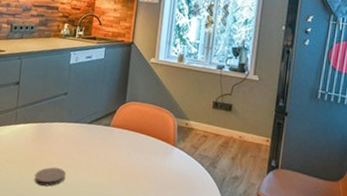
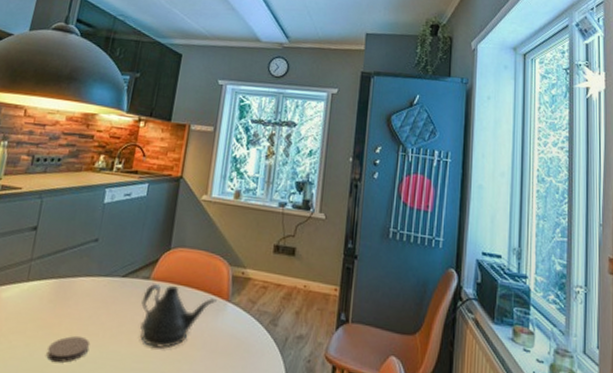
teapot: none [104,130,165,180] -> present [140,284,217,348]

